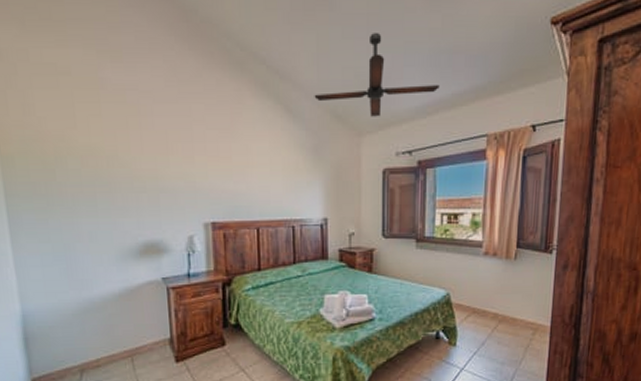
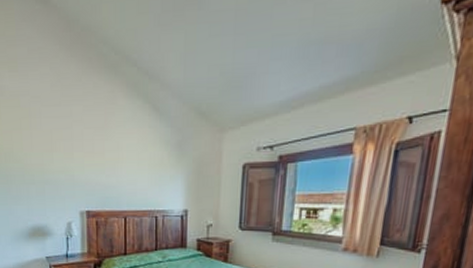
ceiling fan: present [314,32,440,117] -> none [180,27,307,113]

